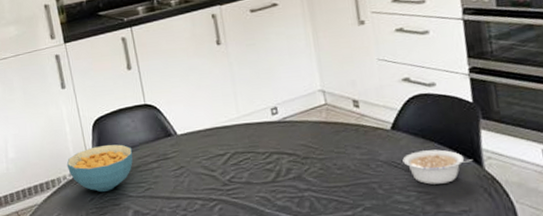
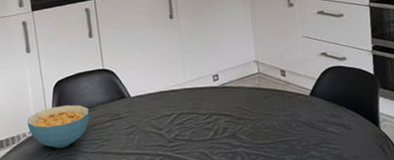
legume: present [402,149,474,185] -> none [318,113,373,142]

